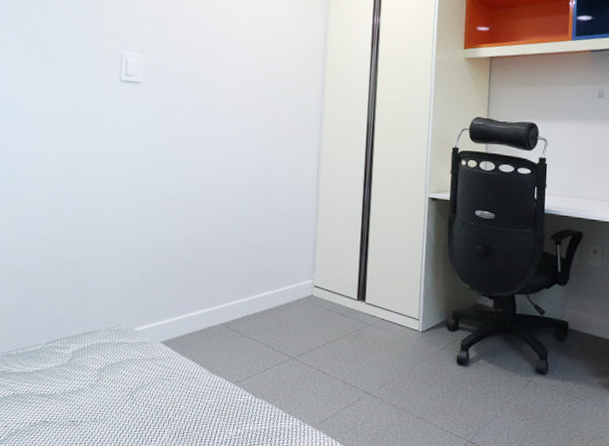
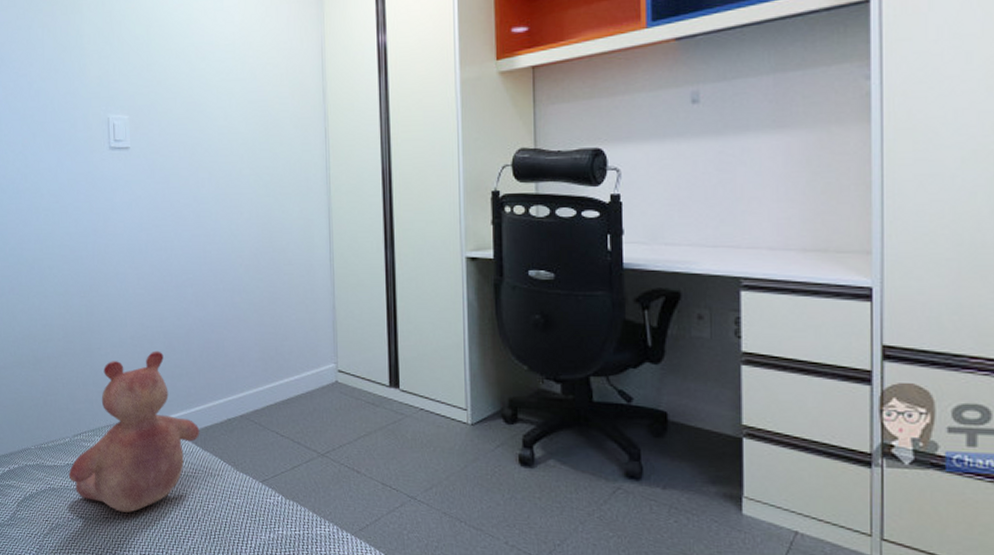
teddy bear: none [36,264,180,415] -> present [68,350,200,513]

